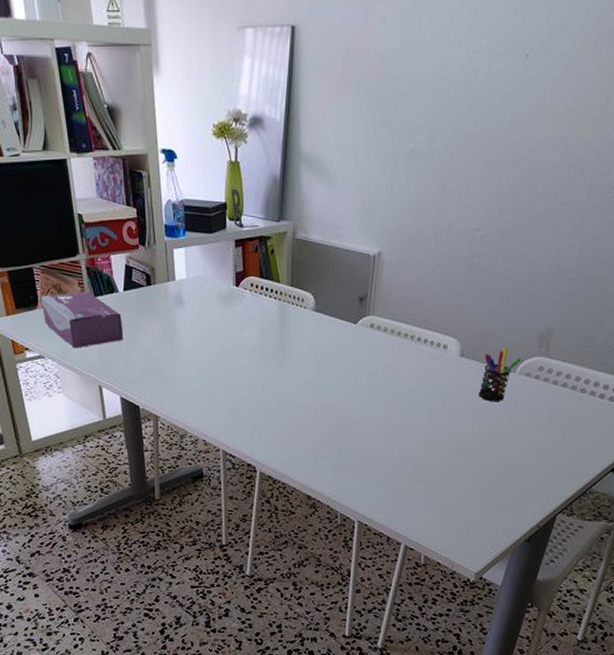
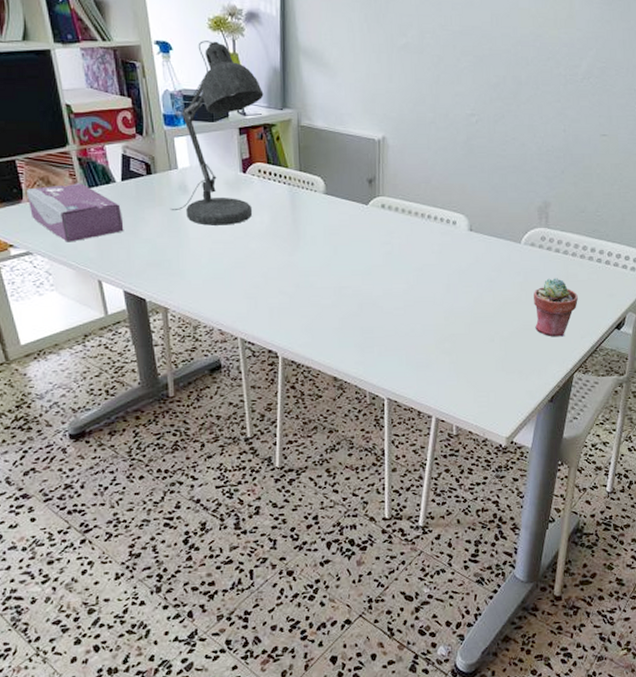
desk lamp: none [165,148,262,339] -> present [170,41,264,226]
pen holder: present [479,348,522,402] -> none [490,221,525,272]
potted succulent: none [520,412,572,475] -> present [534,278,578,337]

